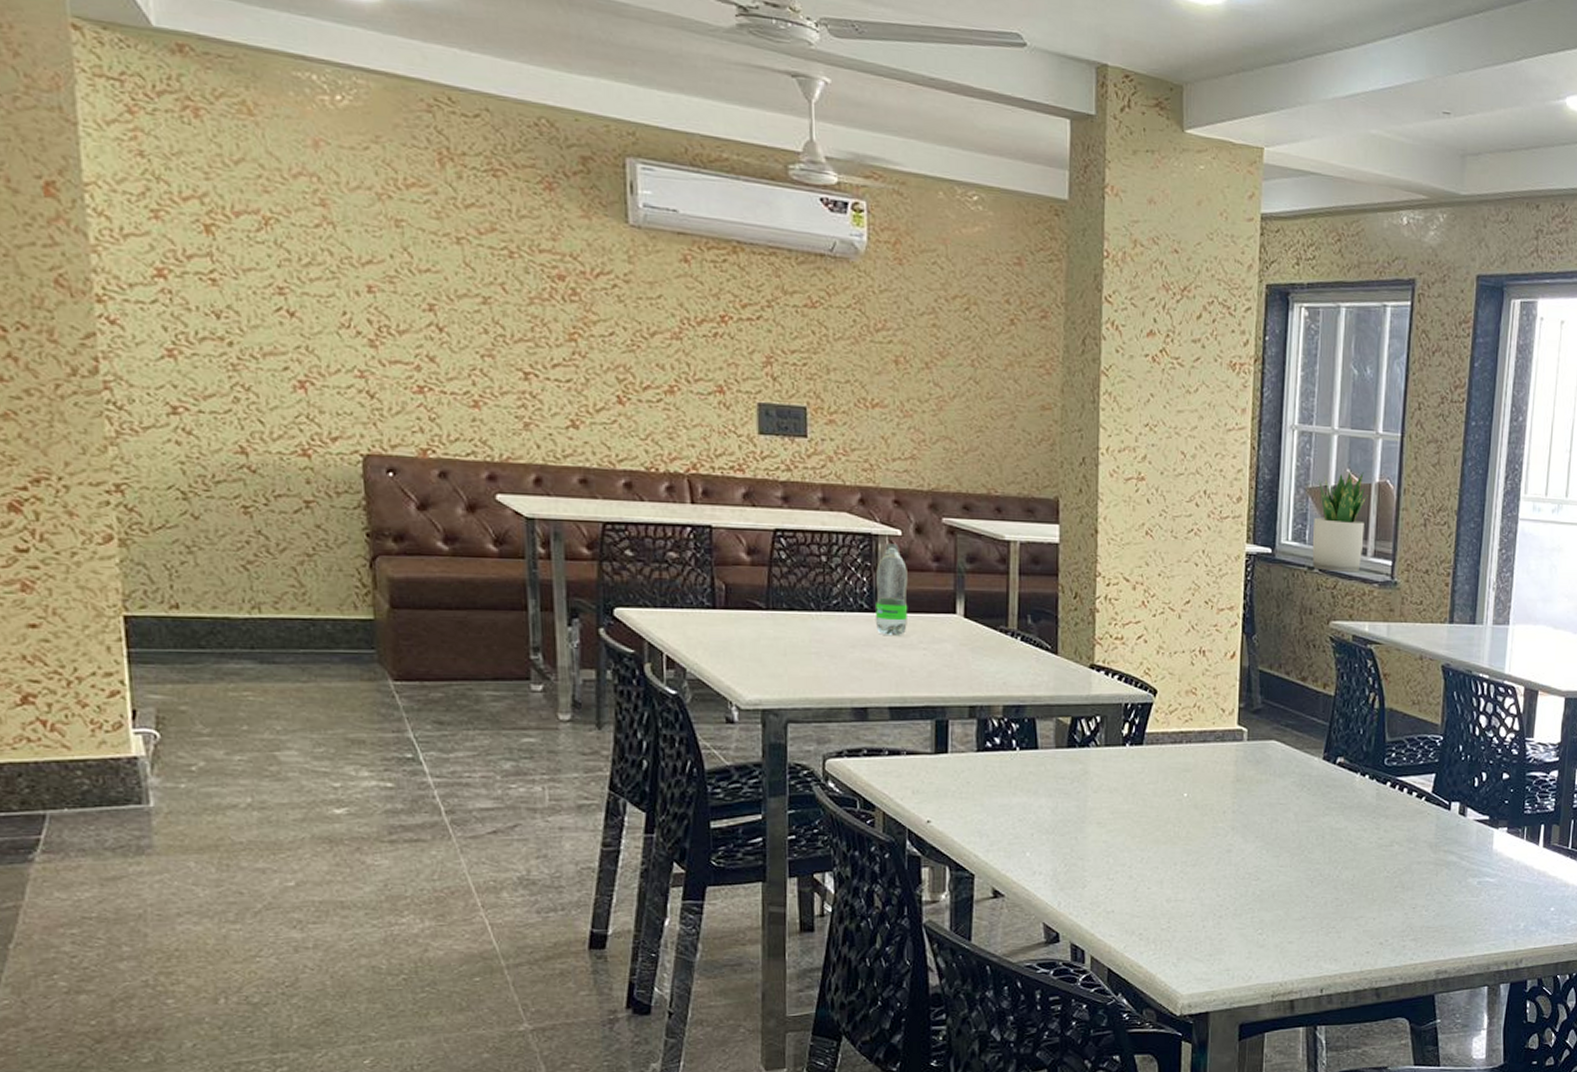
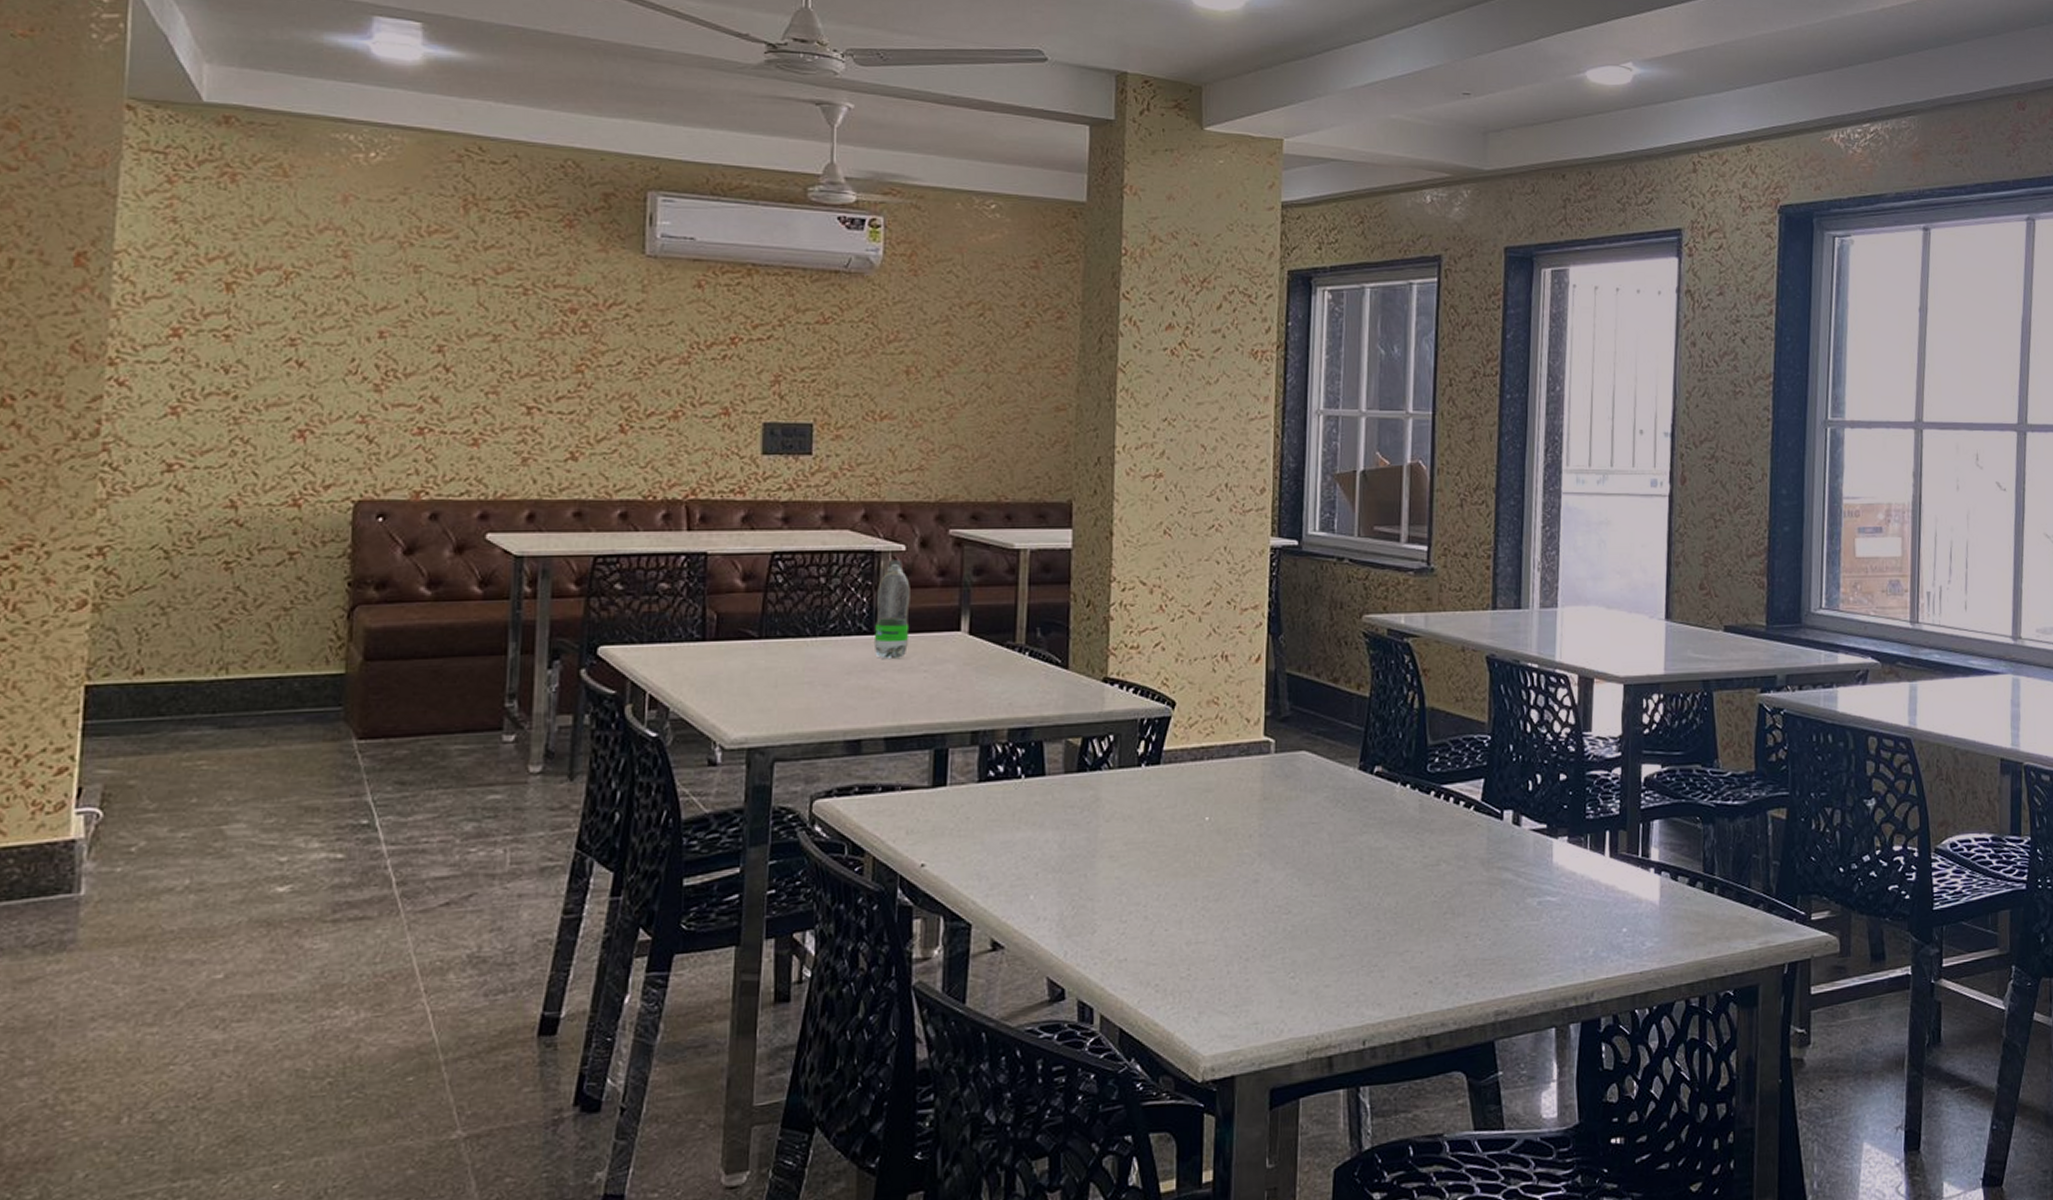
planter: present [1312,470,1368,572] -> none [1341,453,1399,561]

